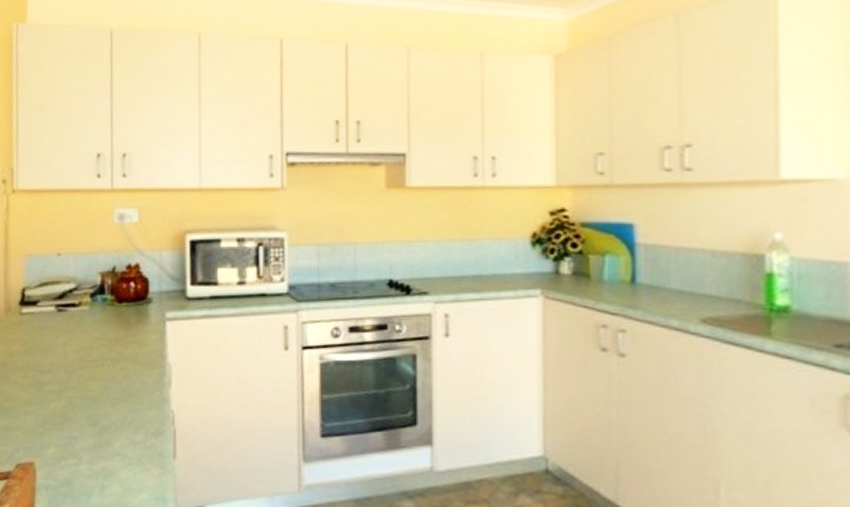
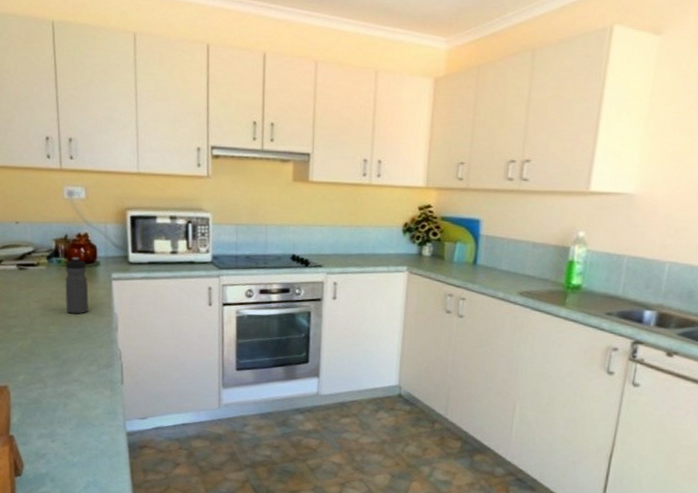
water bottle: none [109,293,138,366] -> present [65,257,89,314]

